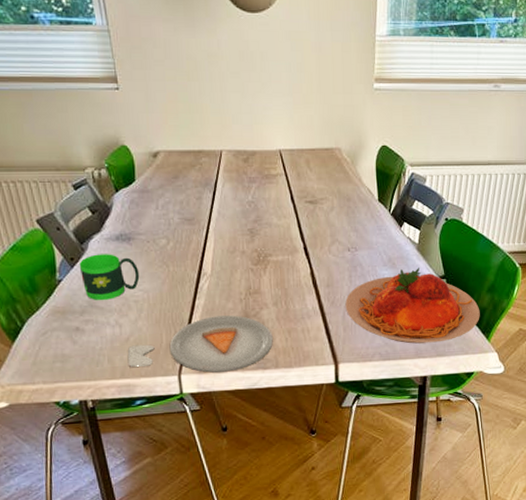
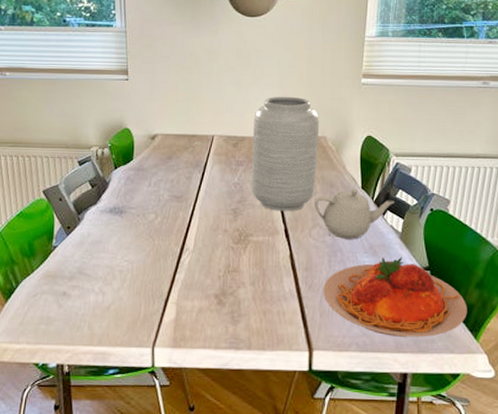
mug: present [79,254,140,300] -> none [74,224,127,268]
dinner plate: present [127,315,273,373] -> none [106,291,248,349]
vase: none [263,104,333,229] -> present [251,96,320,212]
teapot: none [331,201,411,253] -> present [313,188,395,239]

